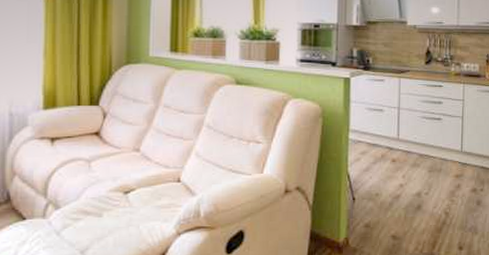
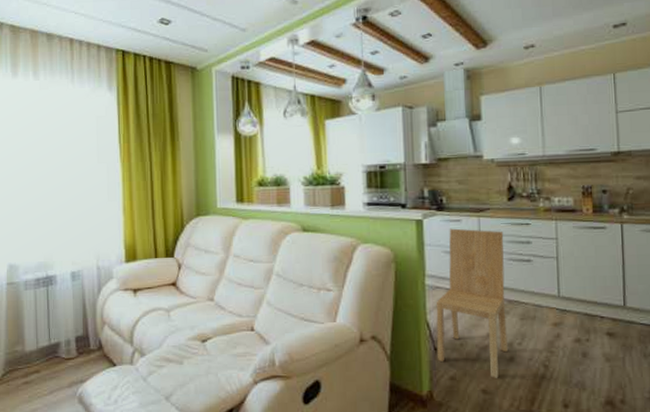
dining chair: none [355,87,420,225] -> present [436,228,508,378]

